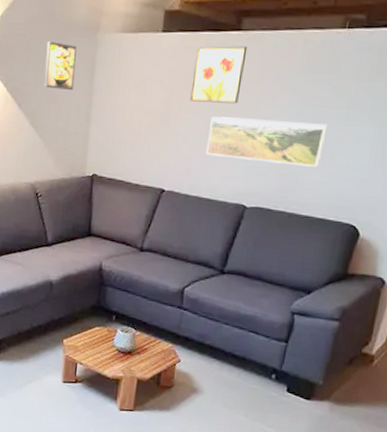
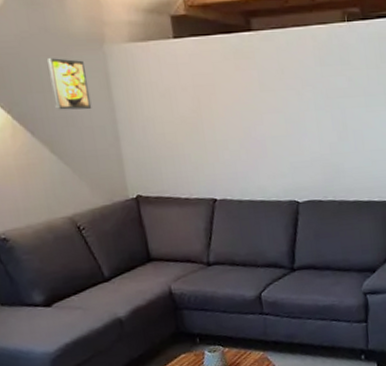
wall art: present [190,46,248,104] -> none [213,46,266,106]
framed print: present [205,116,328,167] -> none [244,112,354,158]

